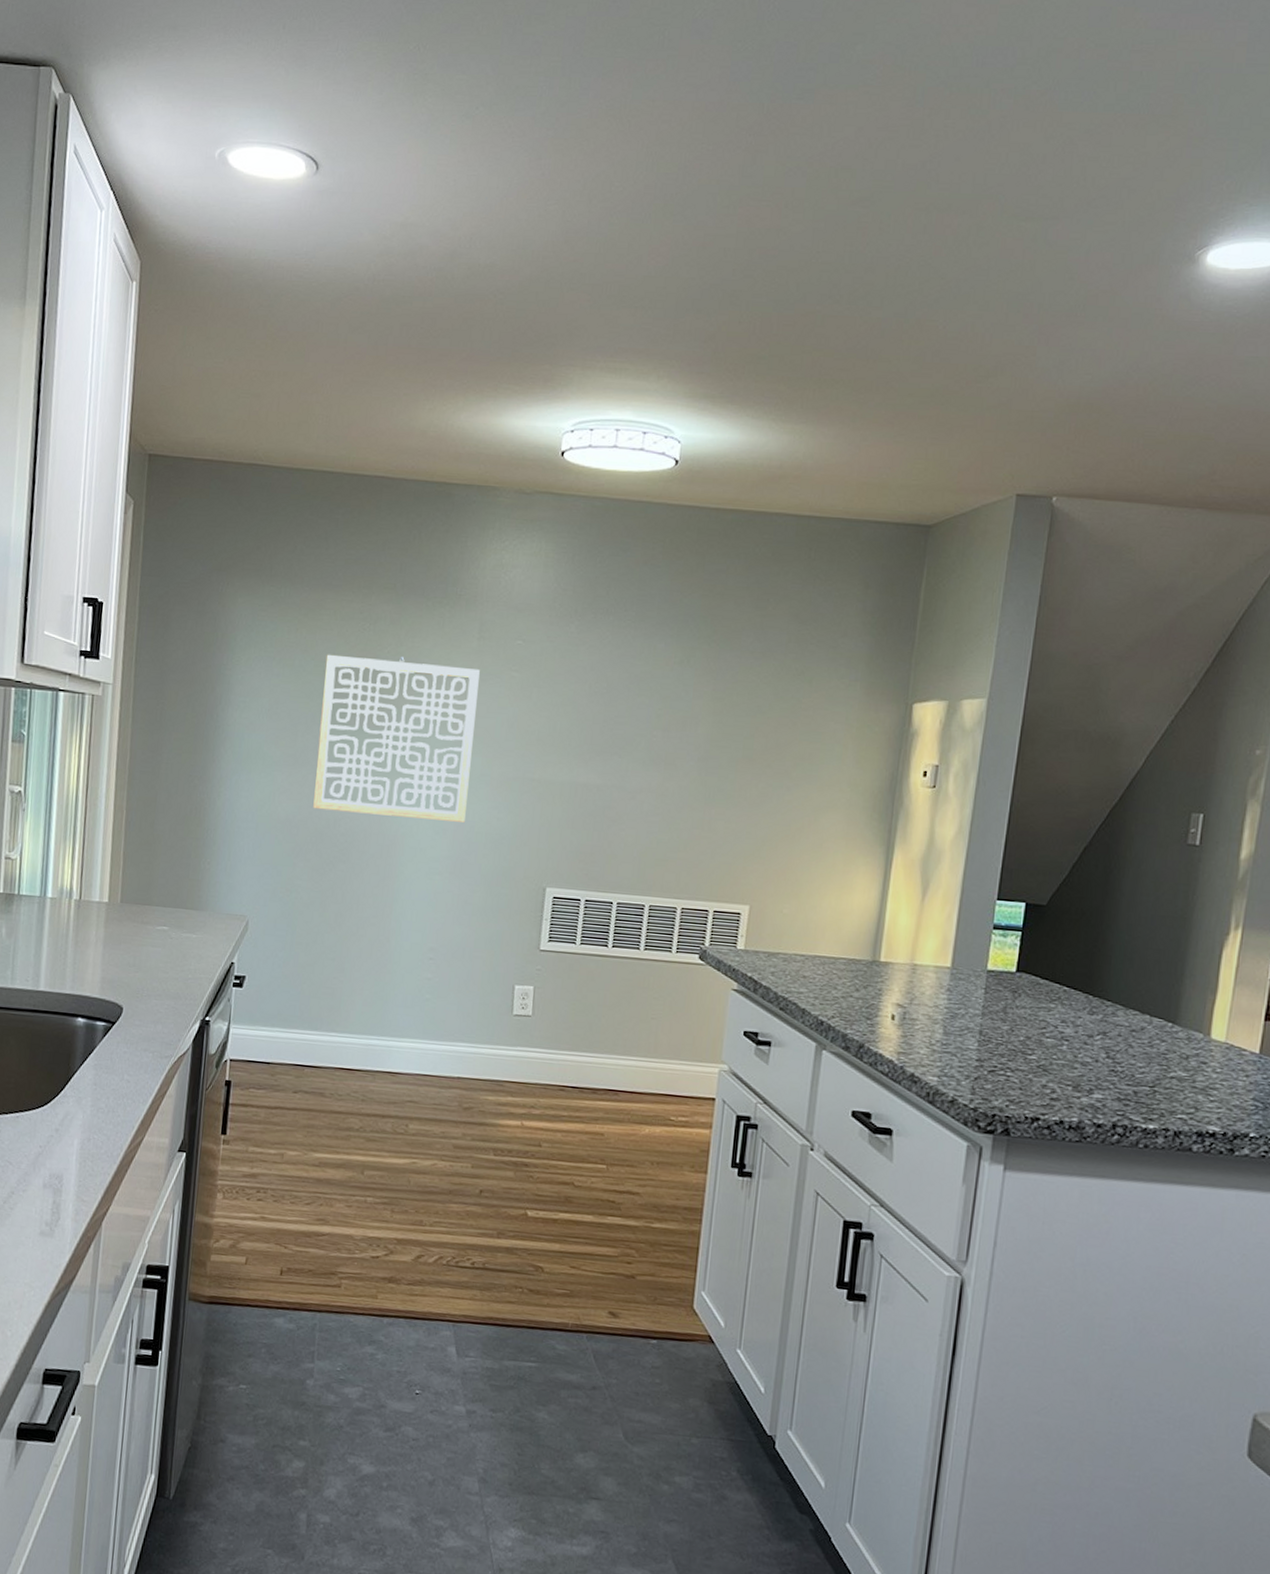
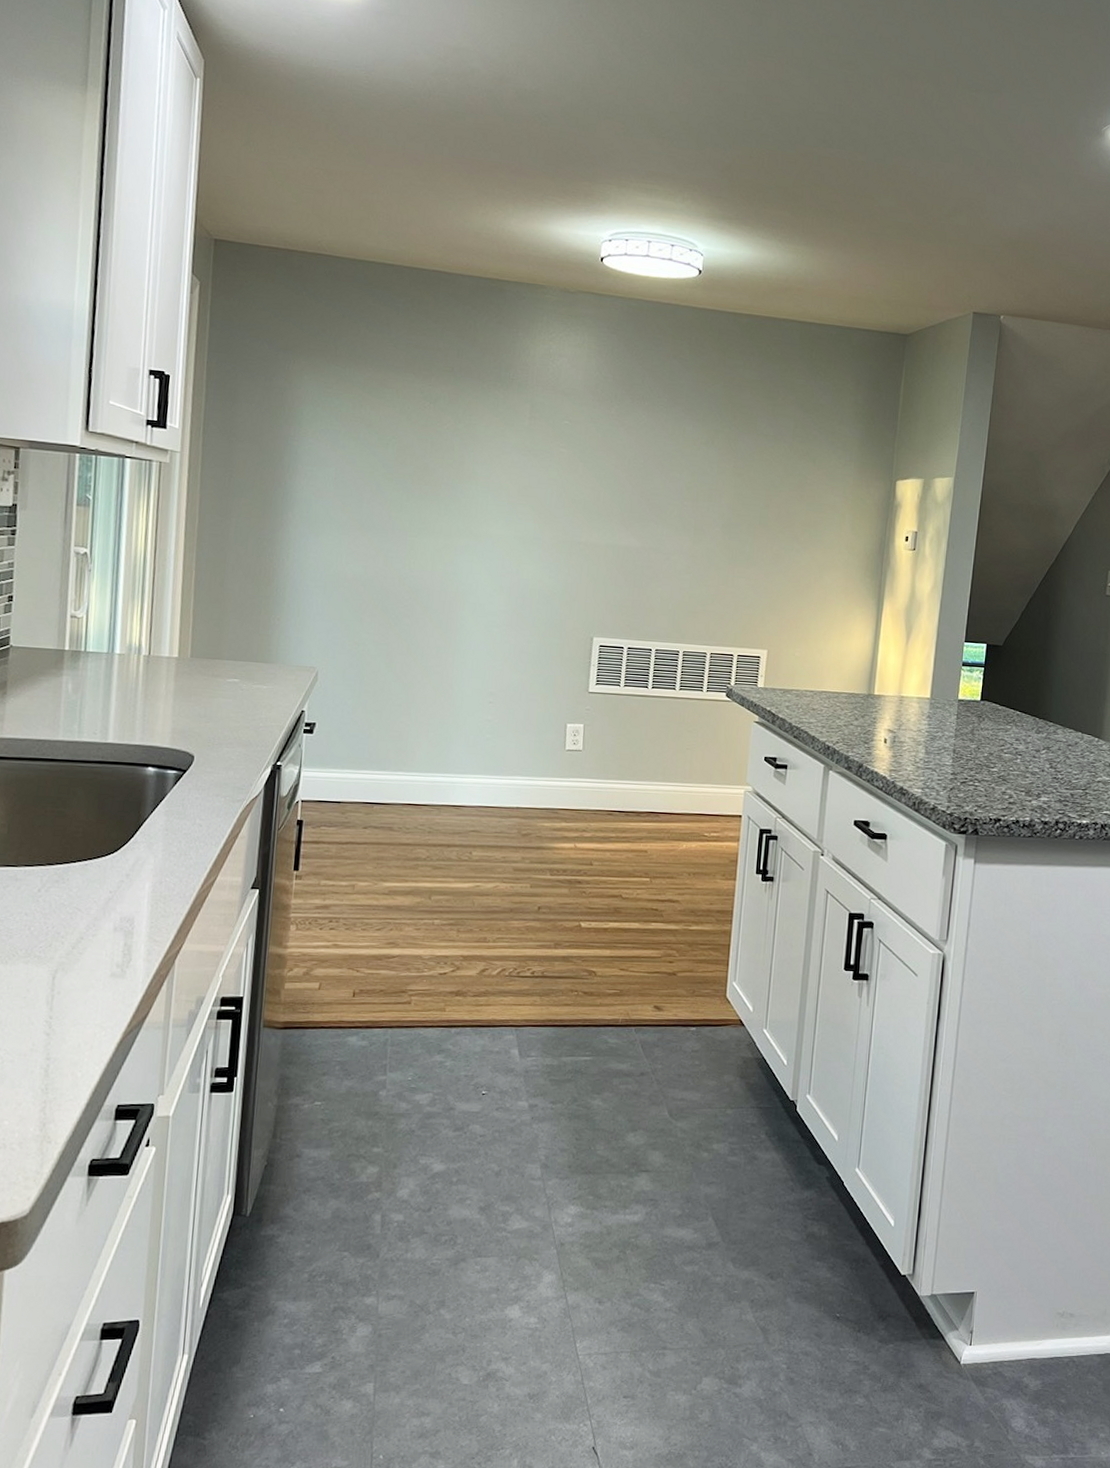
wall art: present [313,654,480,822] -> none [379,428,531,581]

